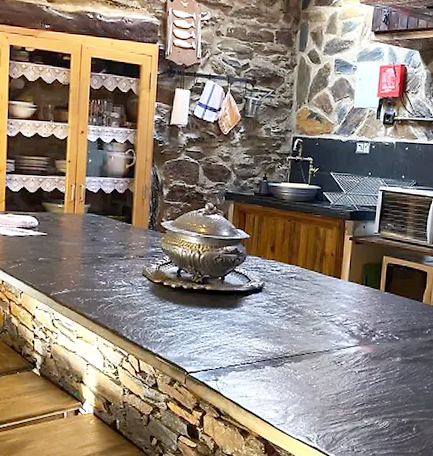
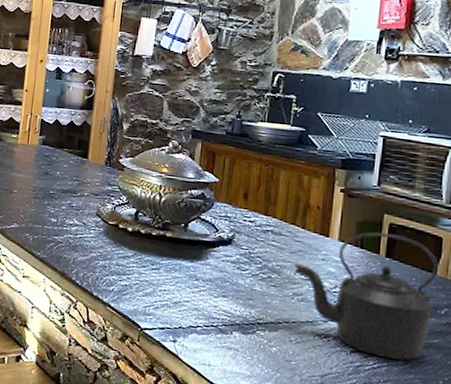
kettle: none [313,271,425,374] -> present [294,232,439,361]

